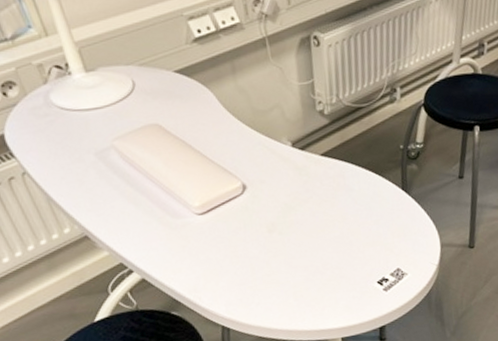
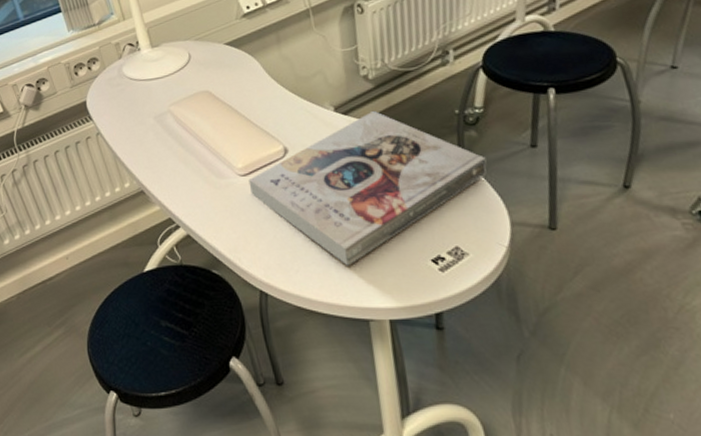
book: none [206,145,424,295] -> present [248,110,487,266]

